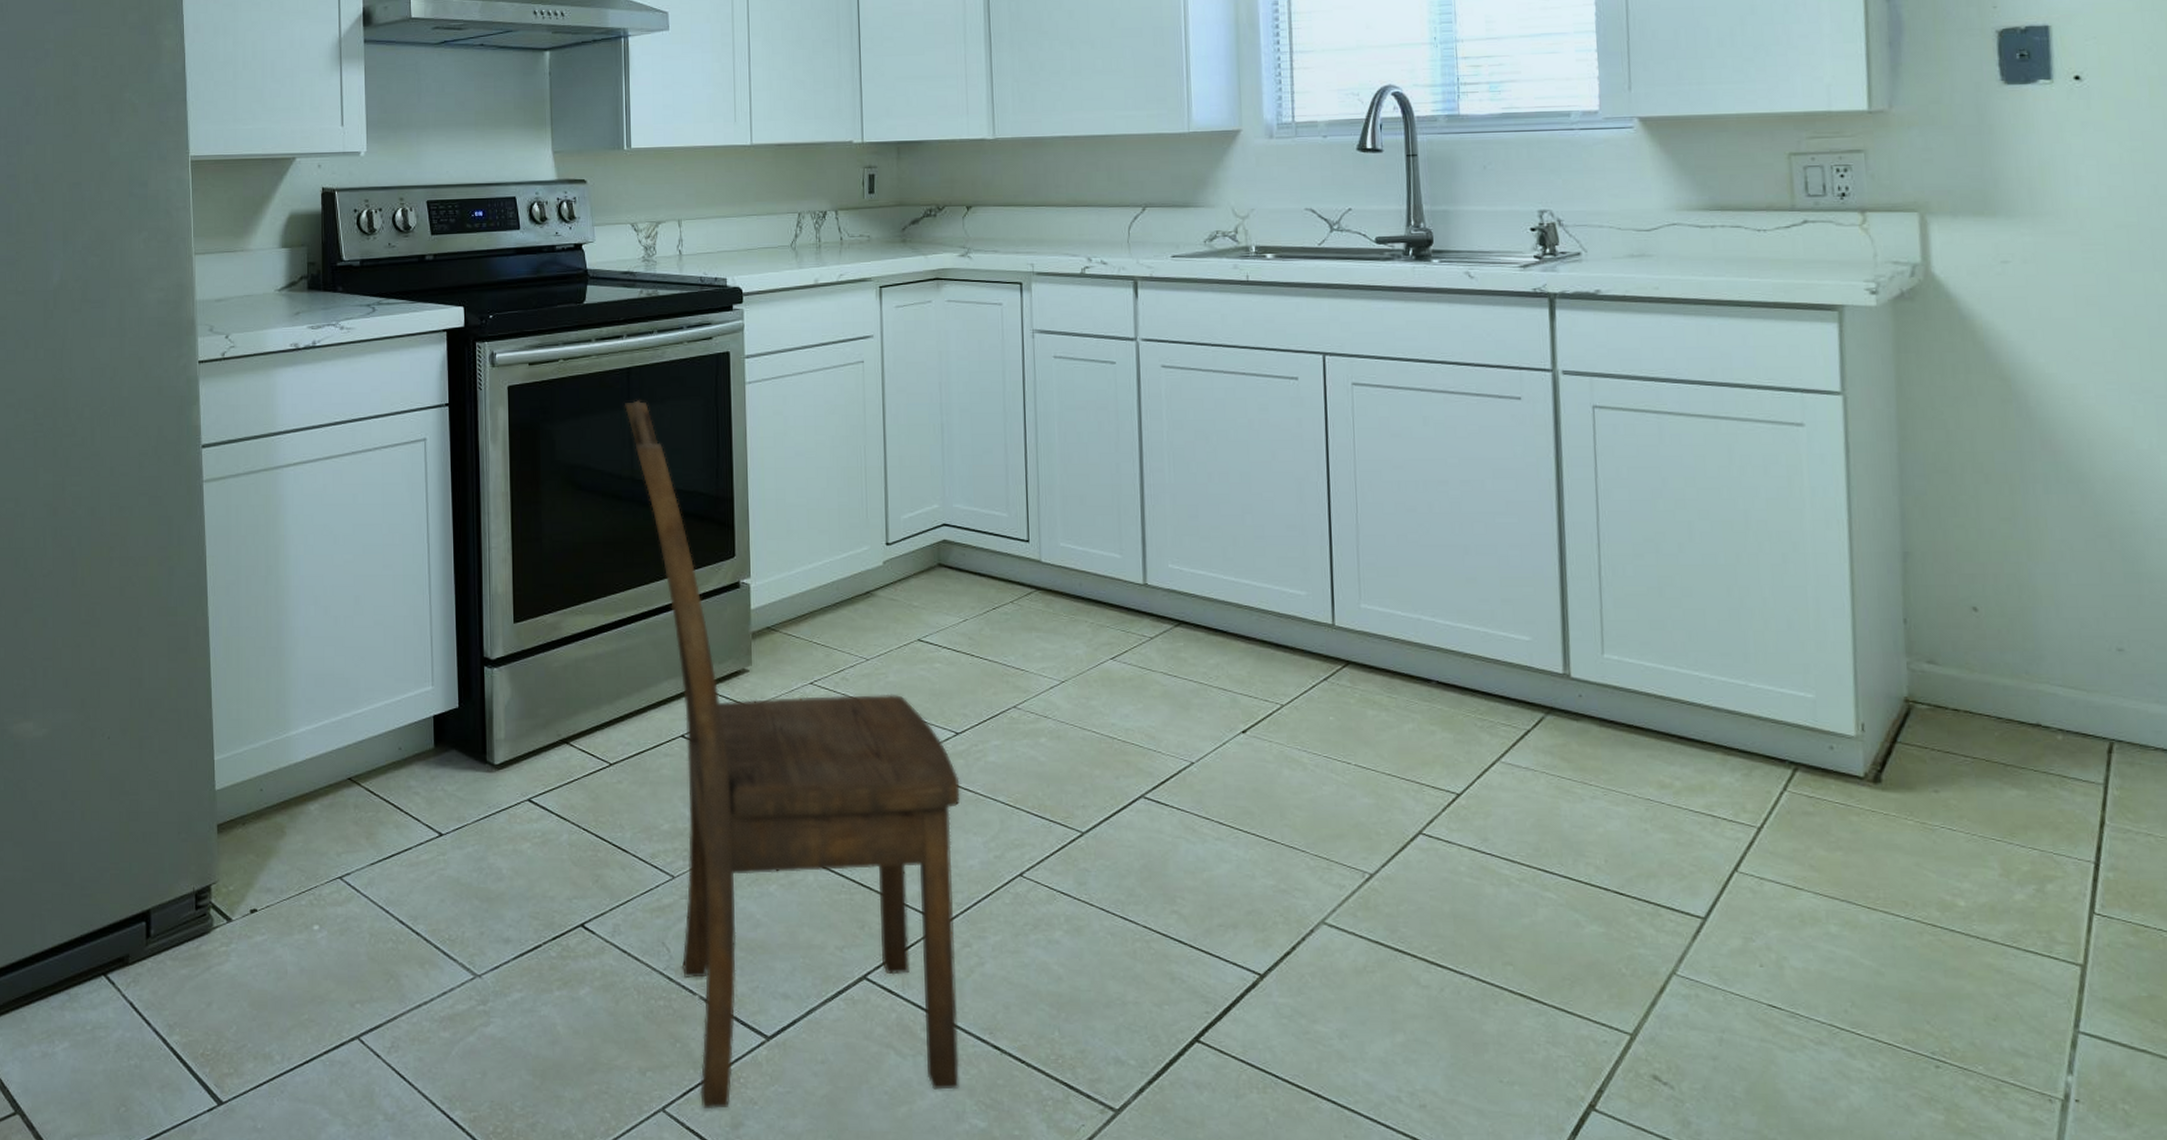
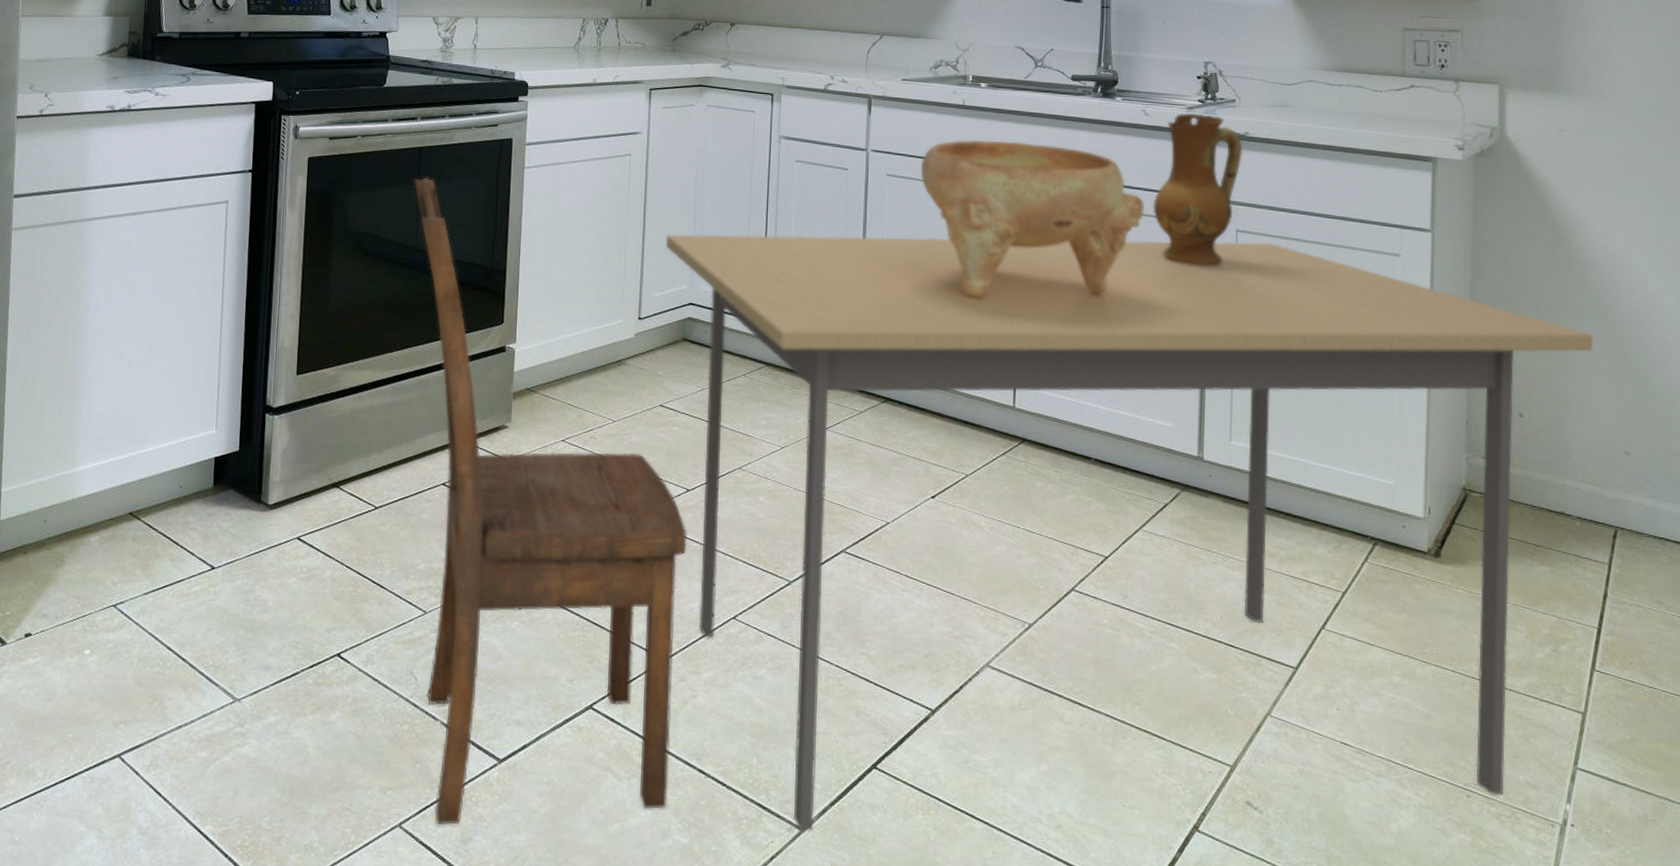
dining table: none [910,419,2065,1113] -> present [665,234,1594,831]
decorative bowl: none [1201,319,1477,502] -> present [920,139,1145,298]
ceramic jug: none [1486,271,1595,450] -> present [1153,112,1243,266]

